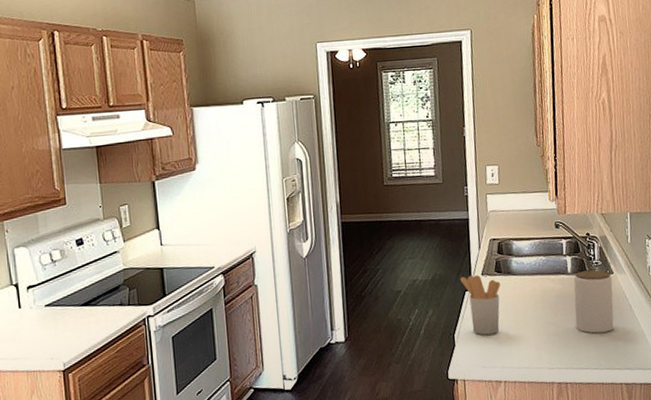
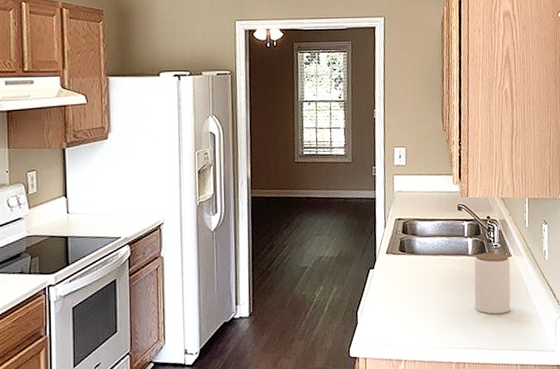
utensil holder: present [460,275,500,335] -> none [365,254,404,314]

